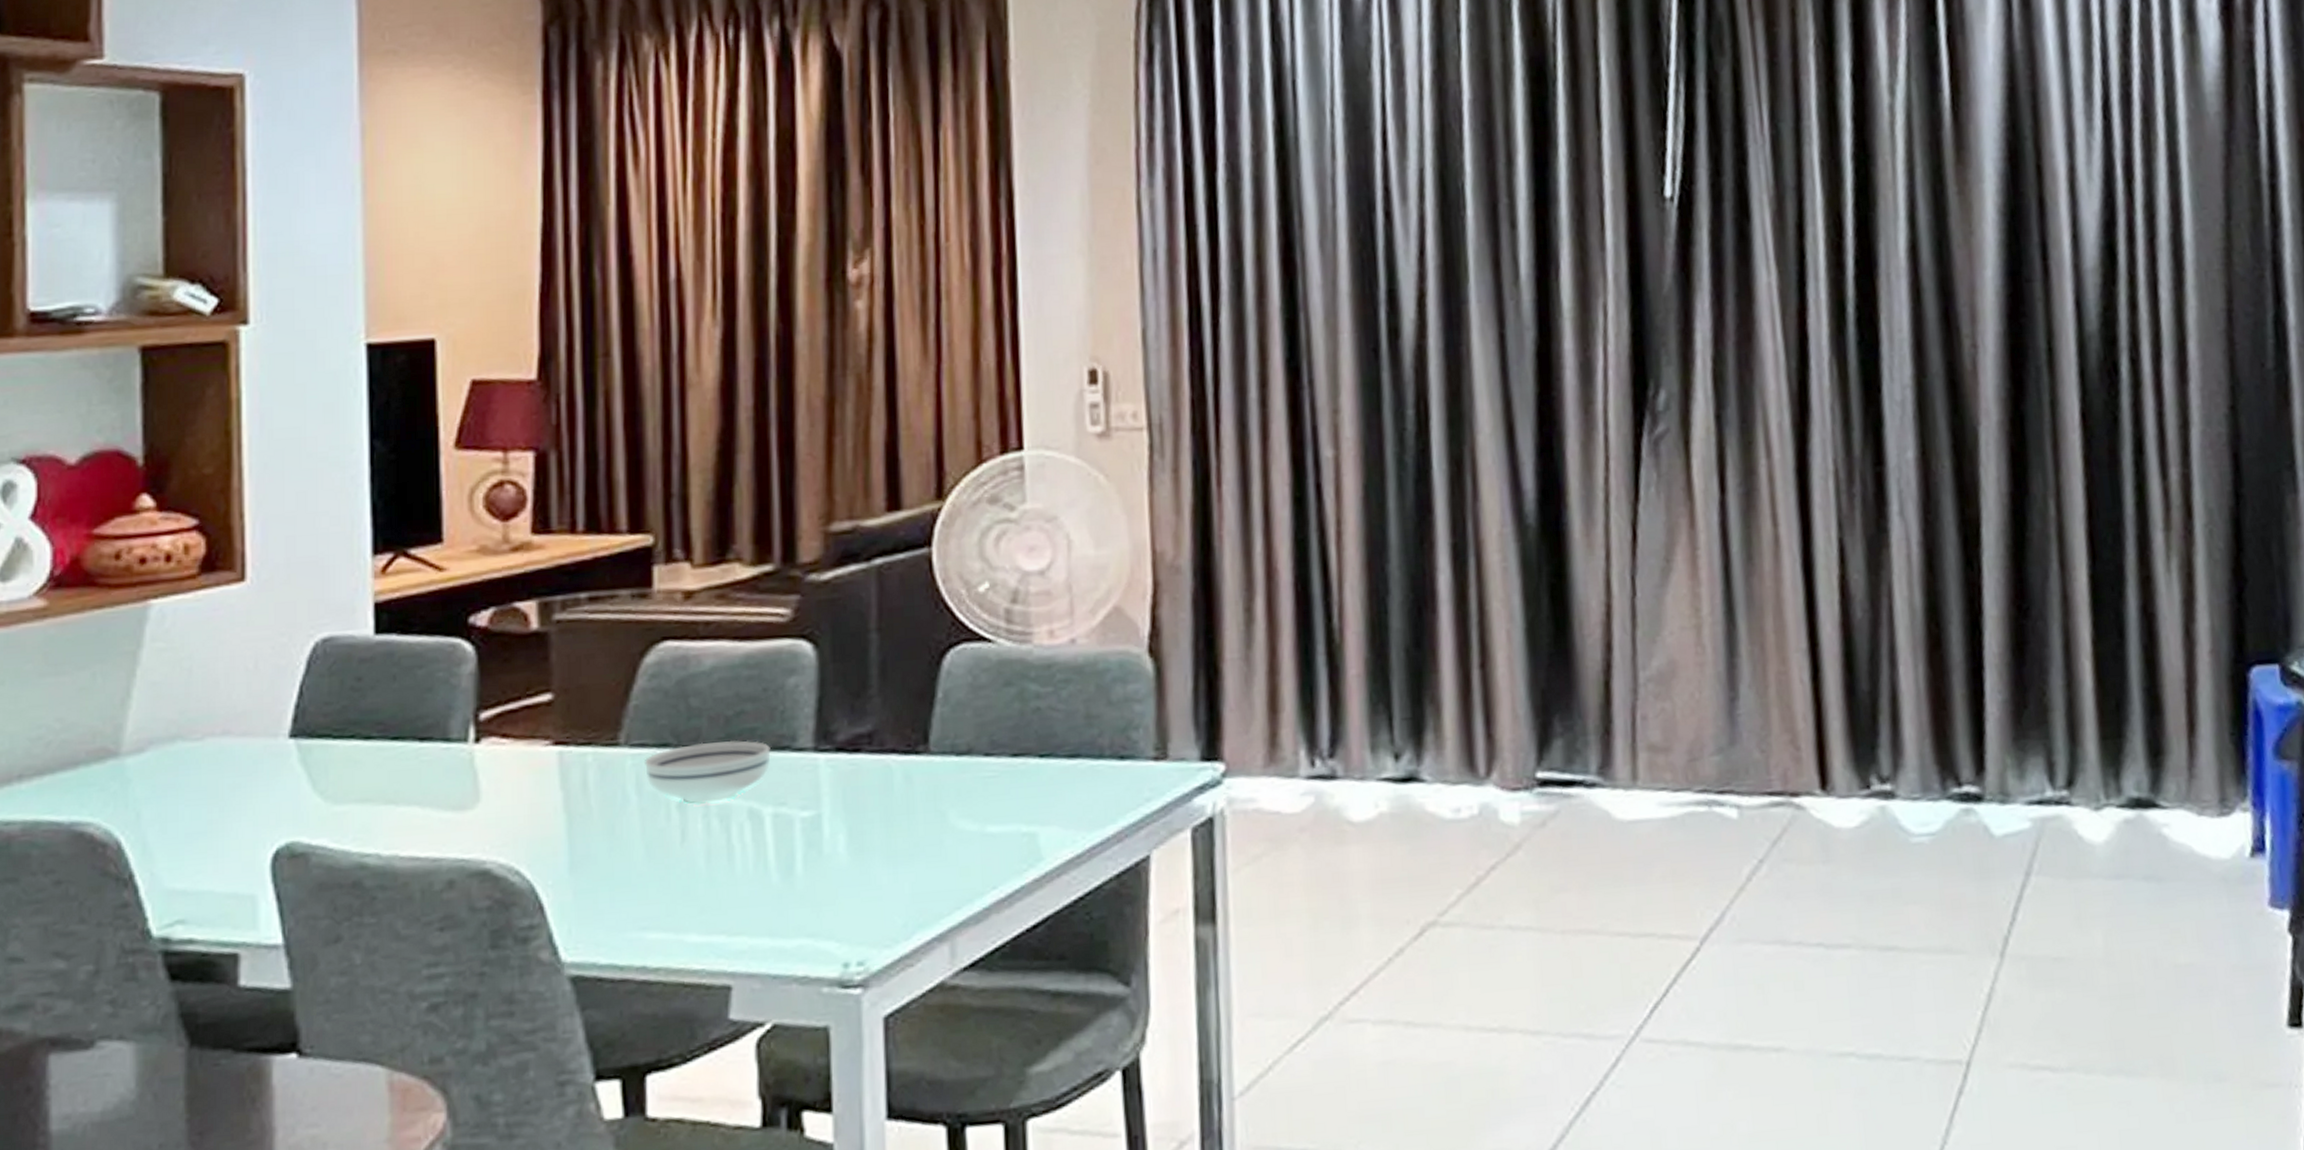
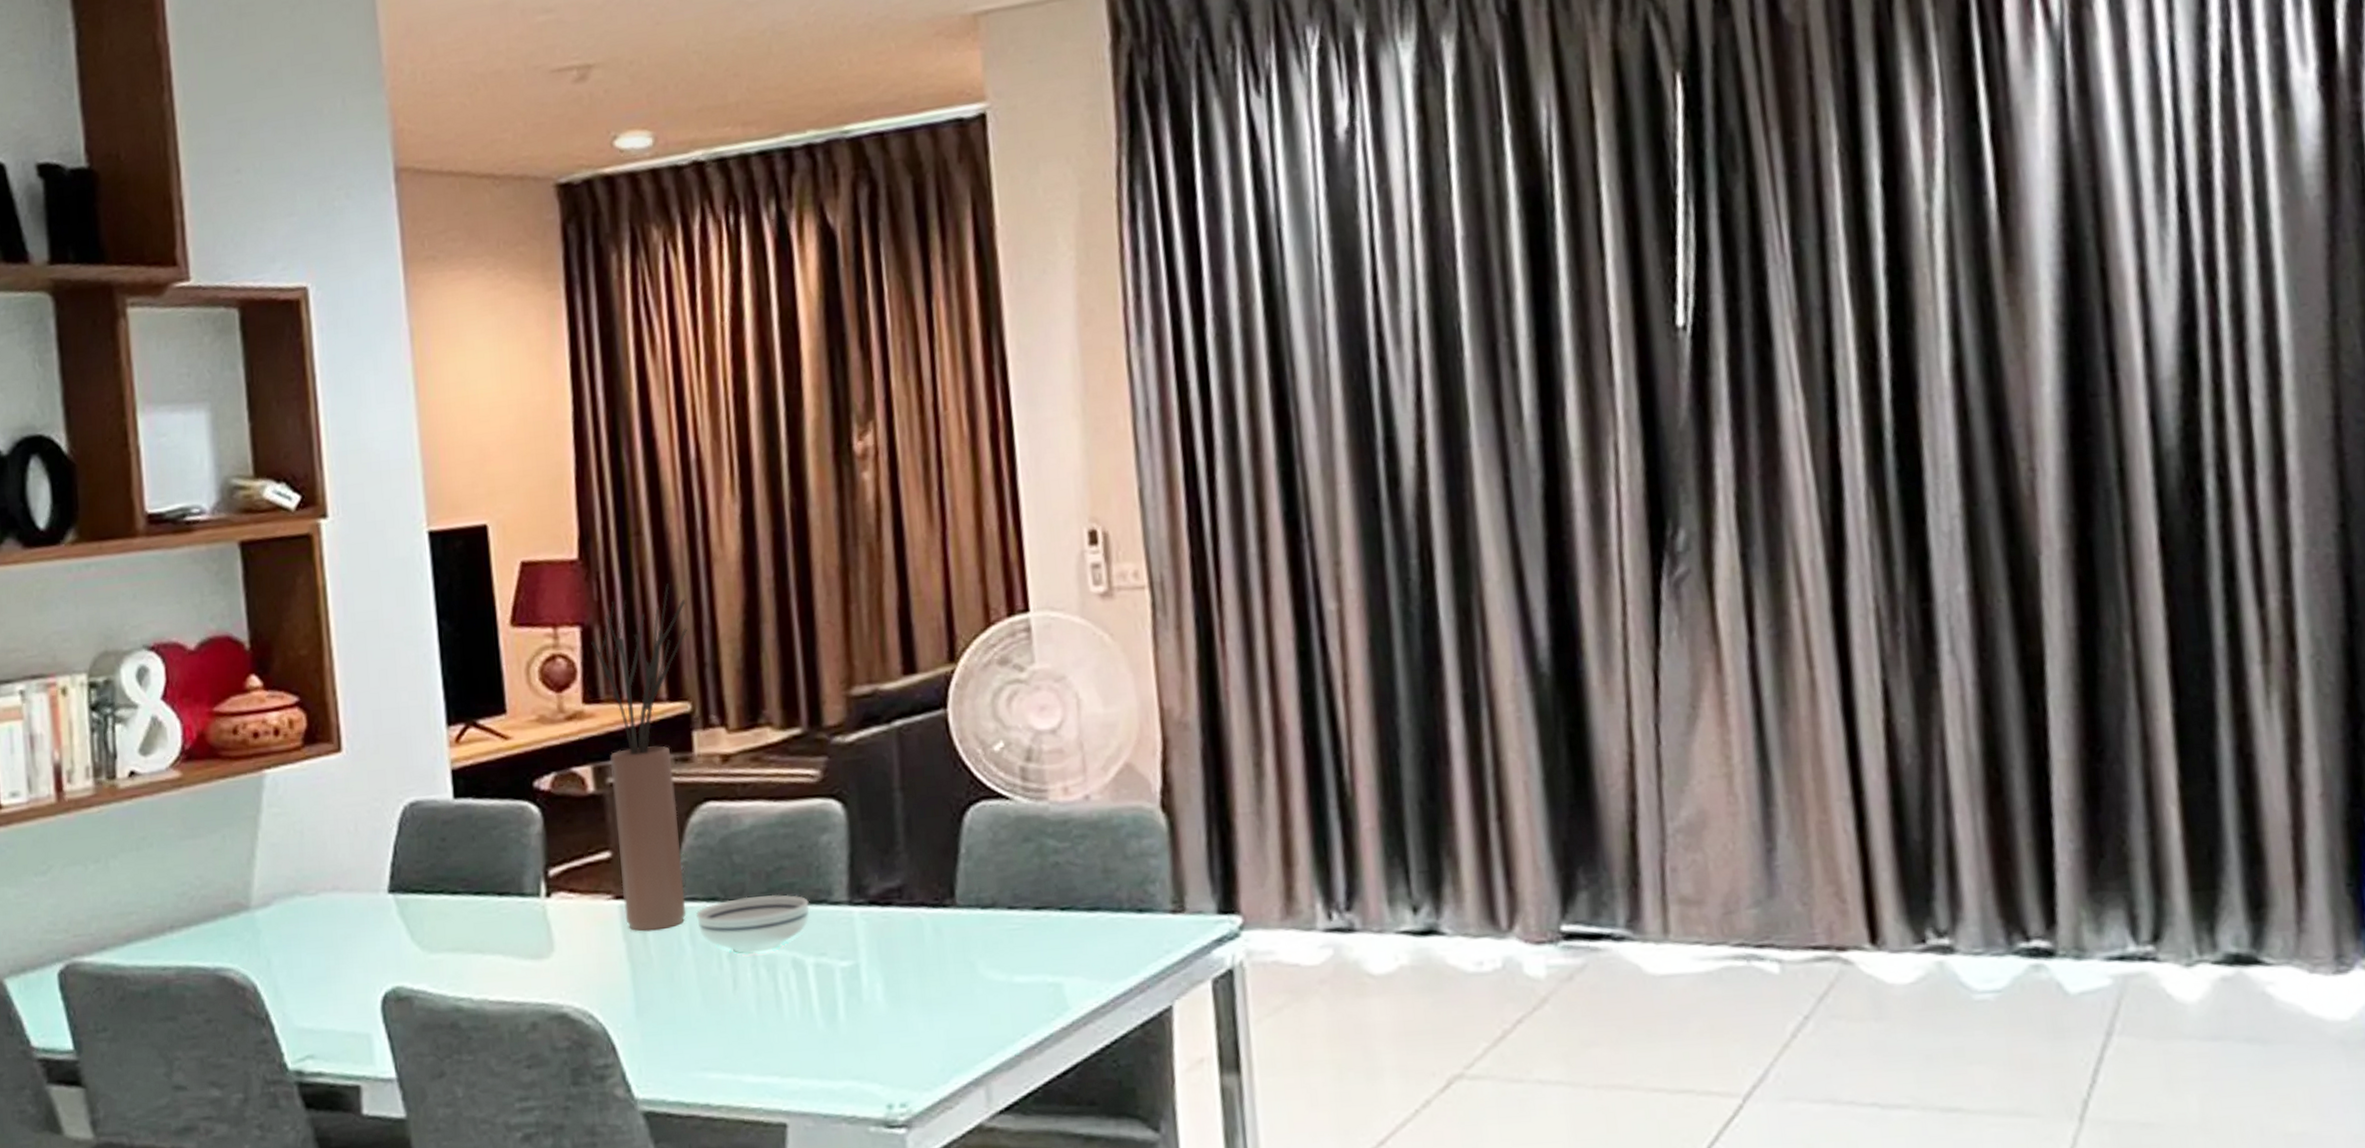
vase: none [545,409,654,781] -> present [591,584,687,932]

